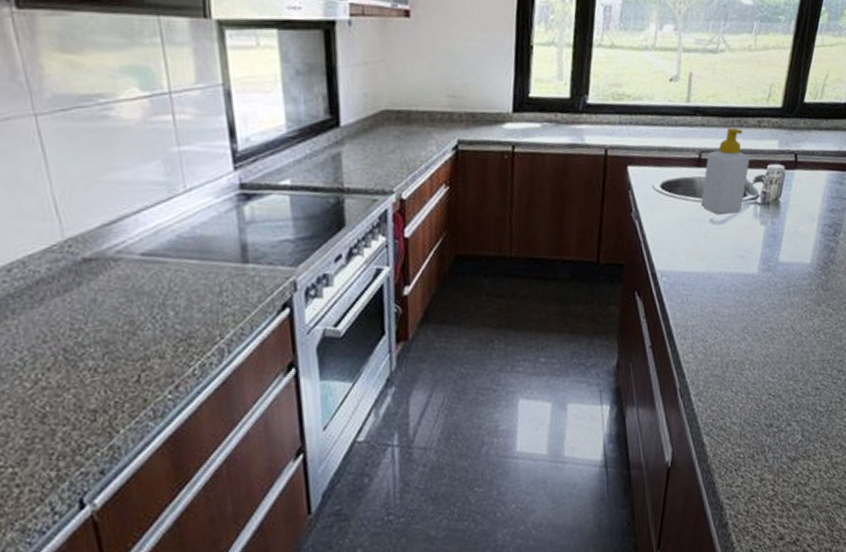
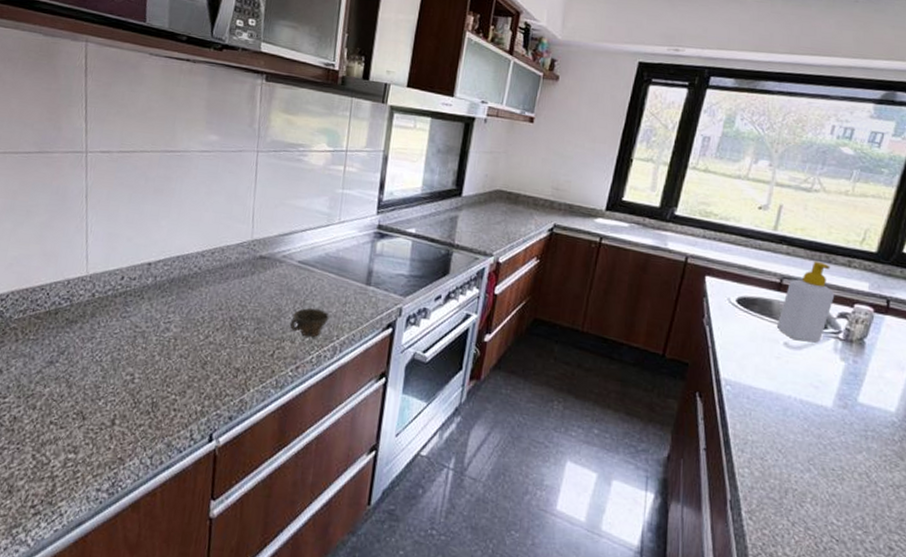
cup: none [151,307,204,347] -> present [289,307,329,337]

